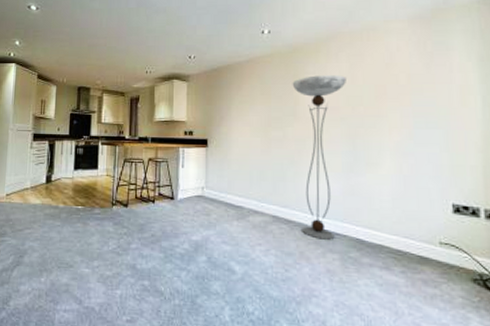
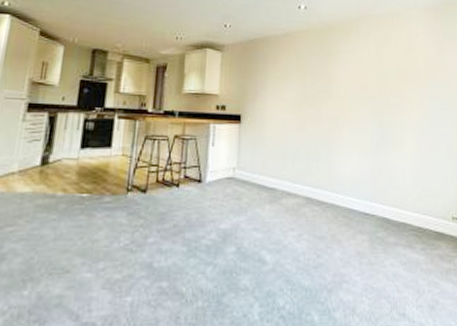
floor lamp: present [292,75,346,240] -> none [326,54,374,220]

